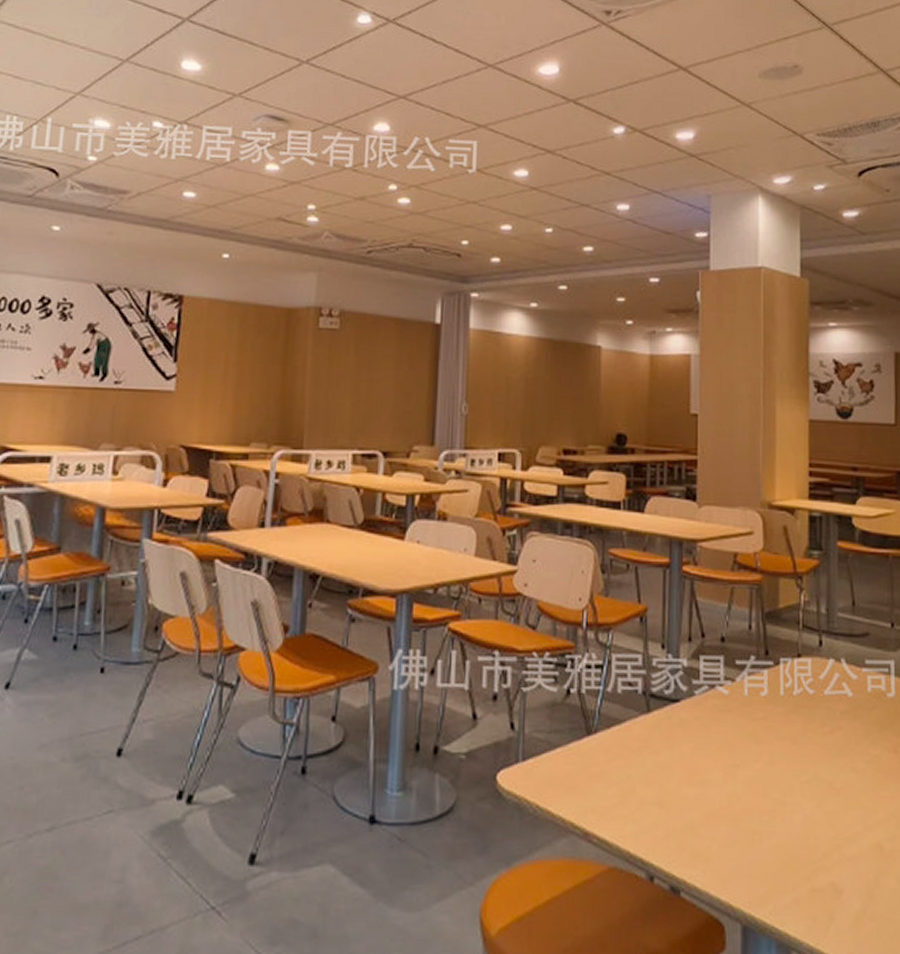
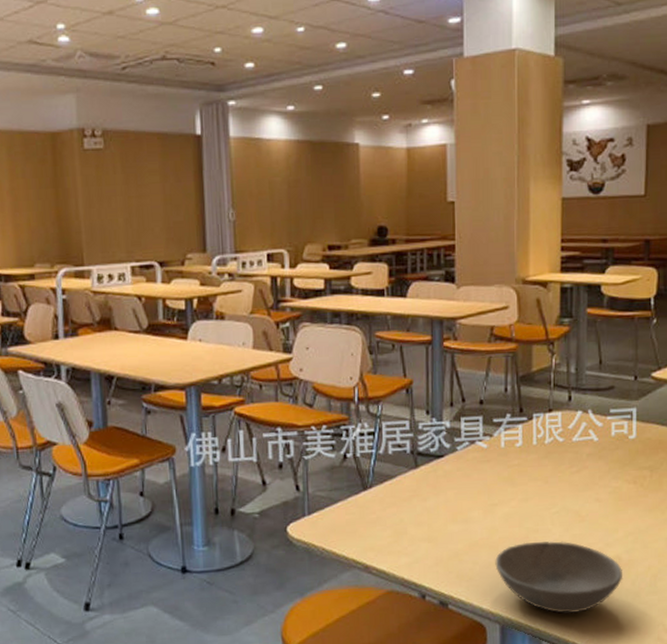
soup bowl: none [736,816,886,916] -> present [495,541,623,614]

